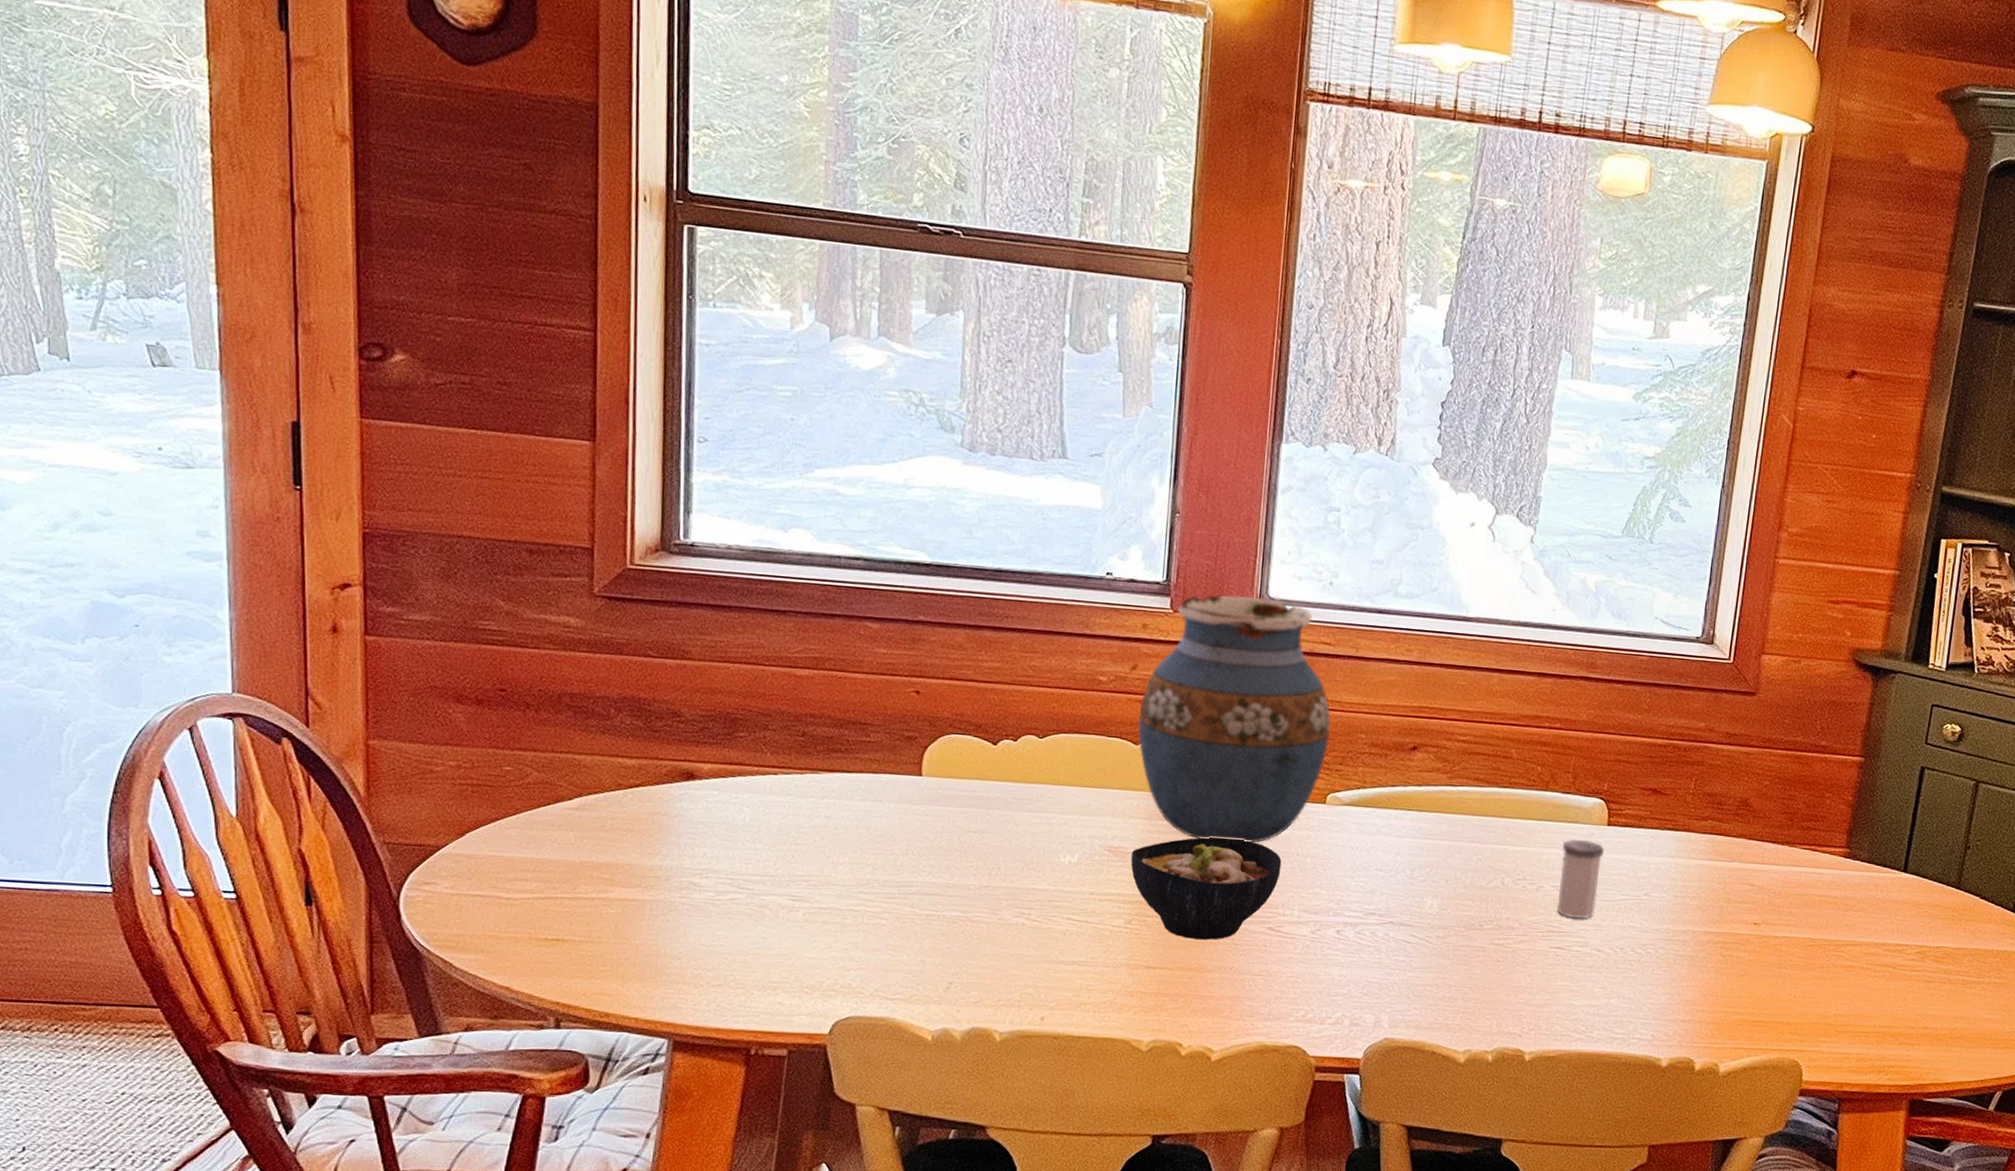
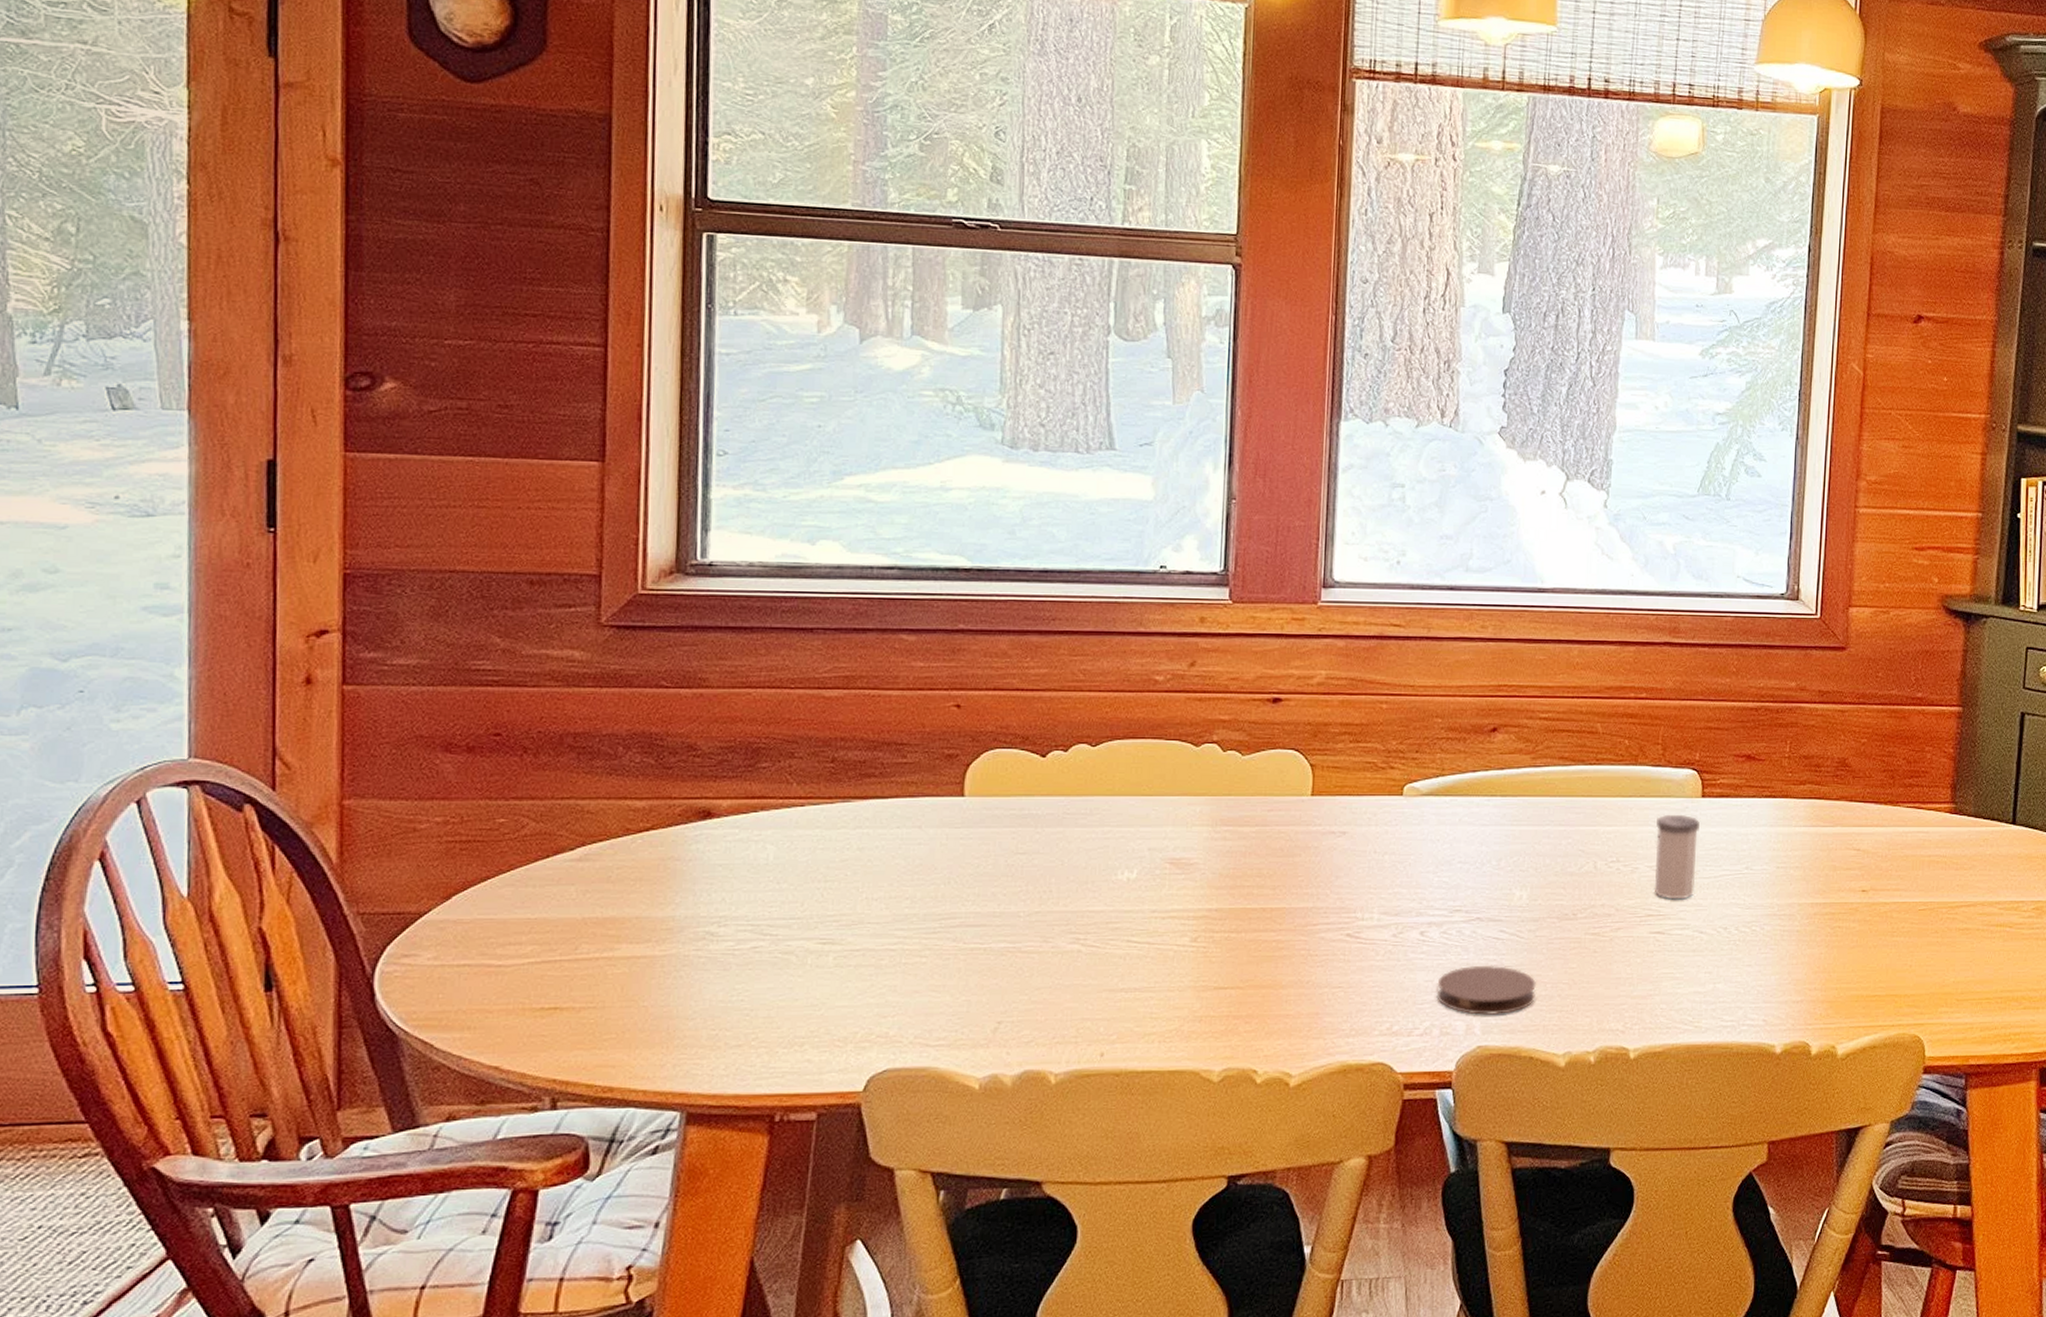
bowl: present [1130,837,1282,940] -> none [1194,839,1358,953]
vase: present [1137,595,1332,843] -> none [1198,580,1405,844]
coaster: none [1349,965,1442,1011] -> present [1436,965,1536,1015]

